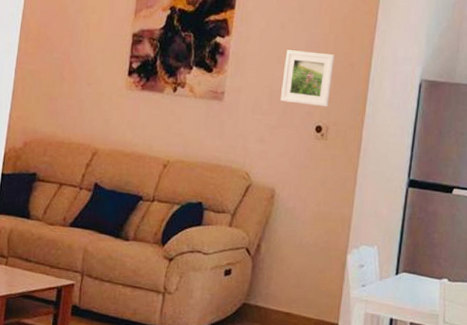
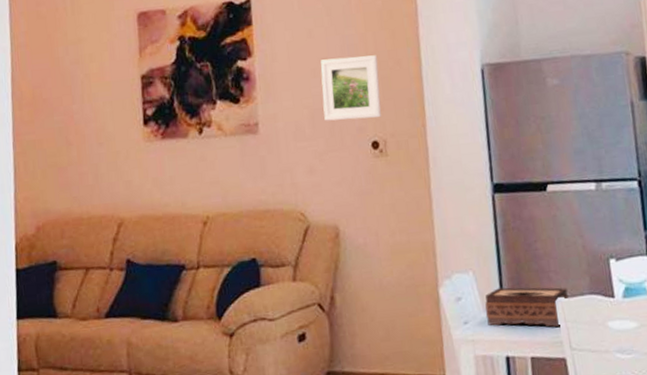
tissue box: none [380,263,451,303] -> present [485,287,568,327]

